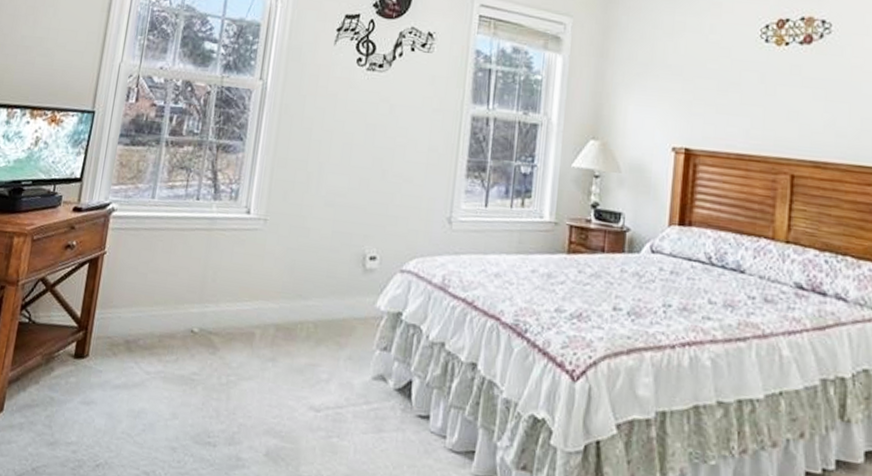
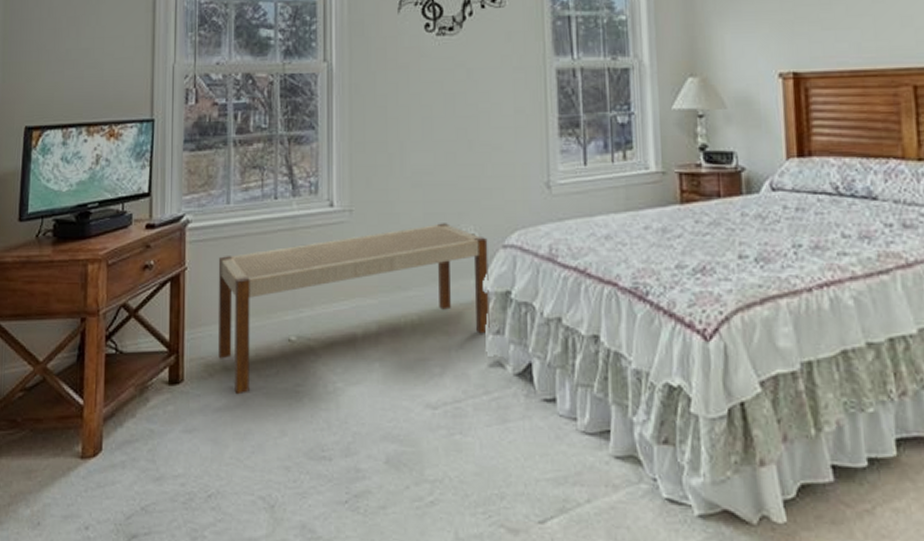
bench: none [124,242,388,375] -> present [217,223,490,395]

